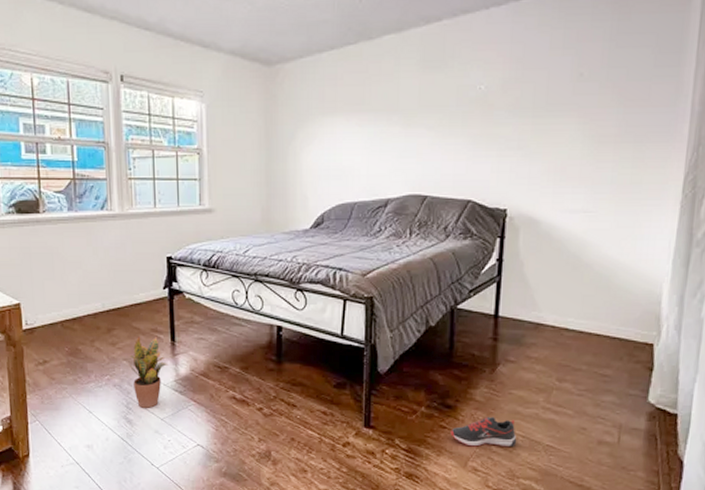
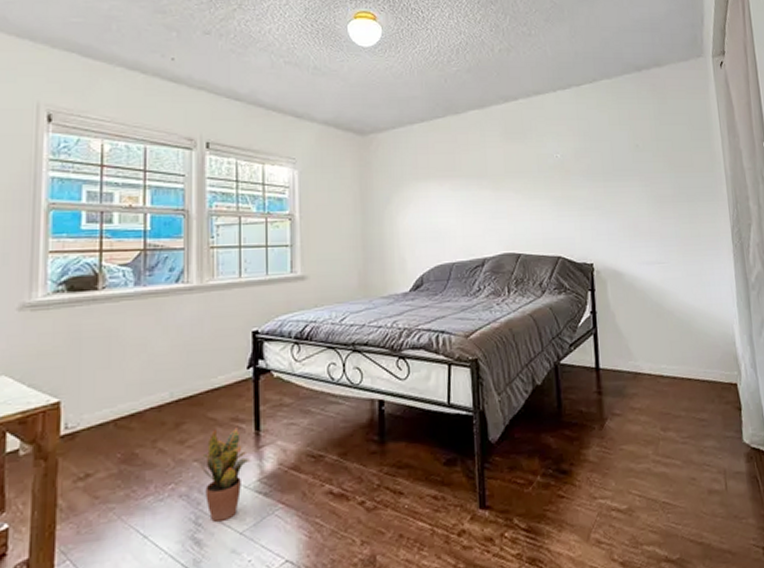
athletic shoe: present [450,416,517,447] -> none [569,477,635,516]

